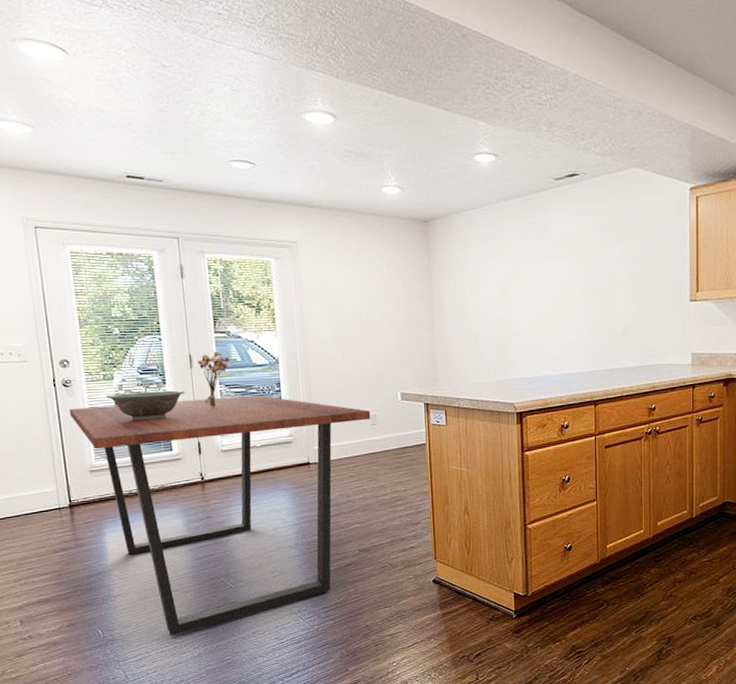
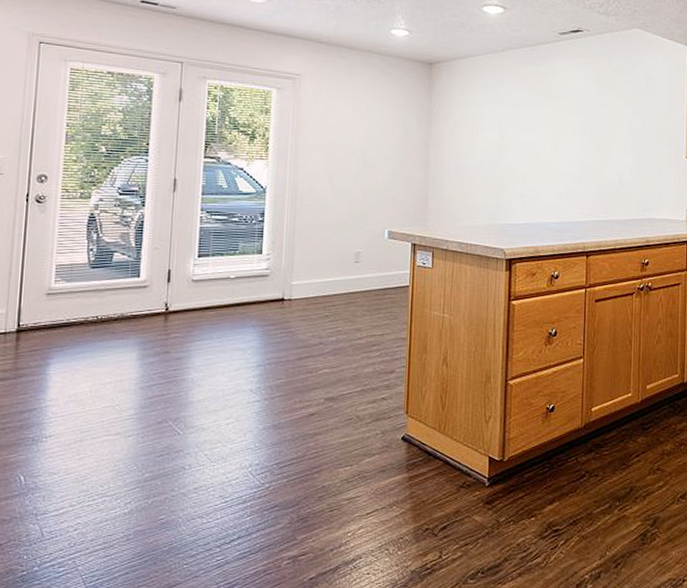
dining table: present [68,395,371,636] -> none [36,223,355,487]
decorative bowl: present [106,390,185,421] -> none [80,212,164,244]
bouquet: present [197,351,230,407] -> none [182,176,216,234]

